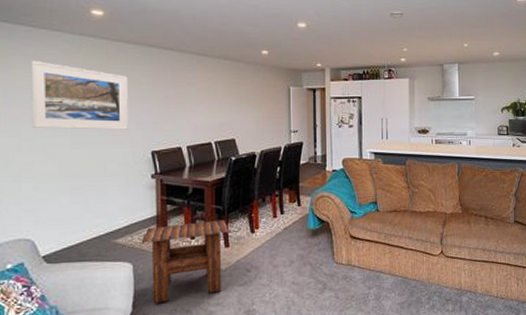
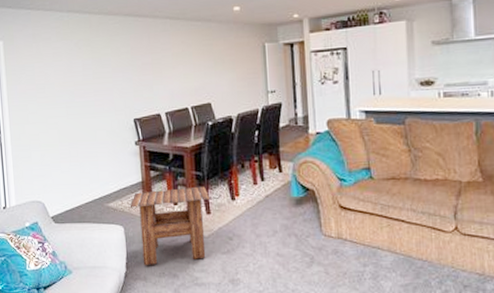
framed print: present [31,60,128,130] -> none [31,39,113,102]

